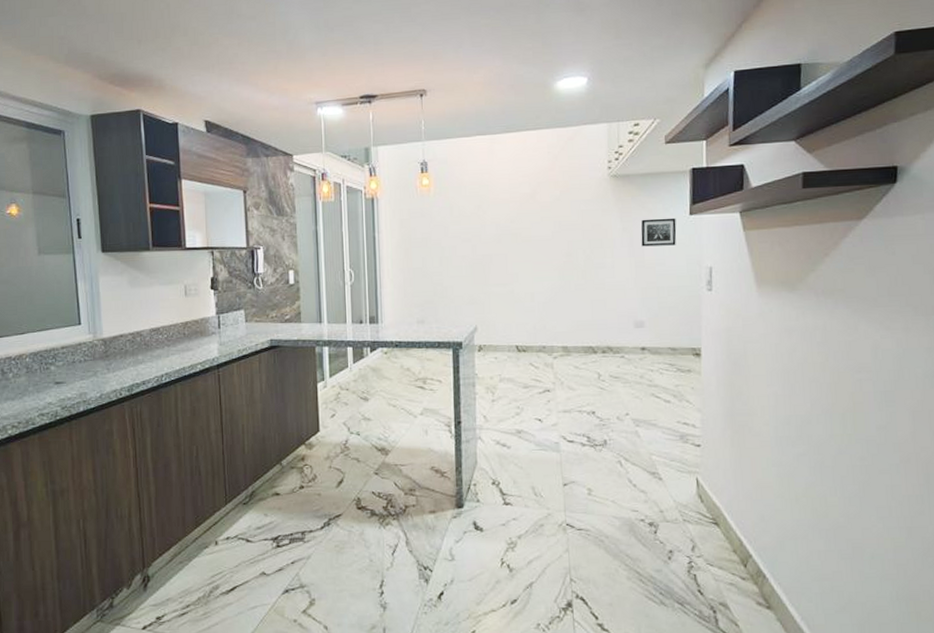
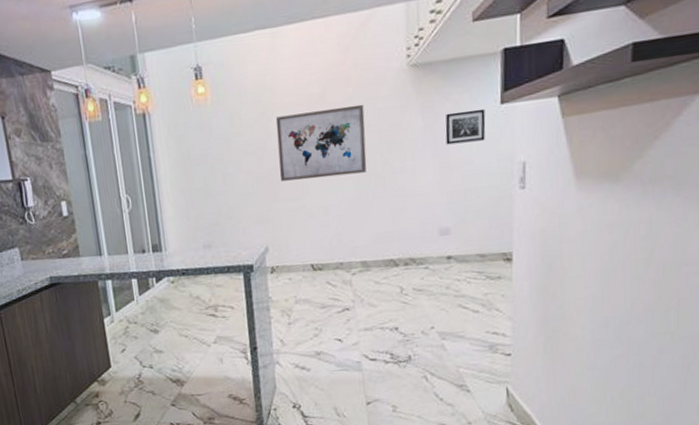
wall art: none [490,205,570,268] -> present [275,104,367,181]

